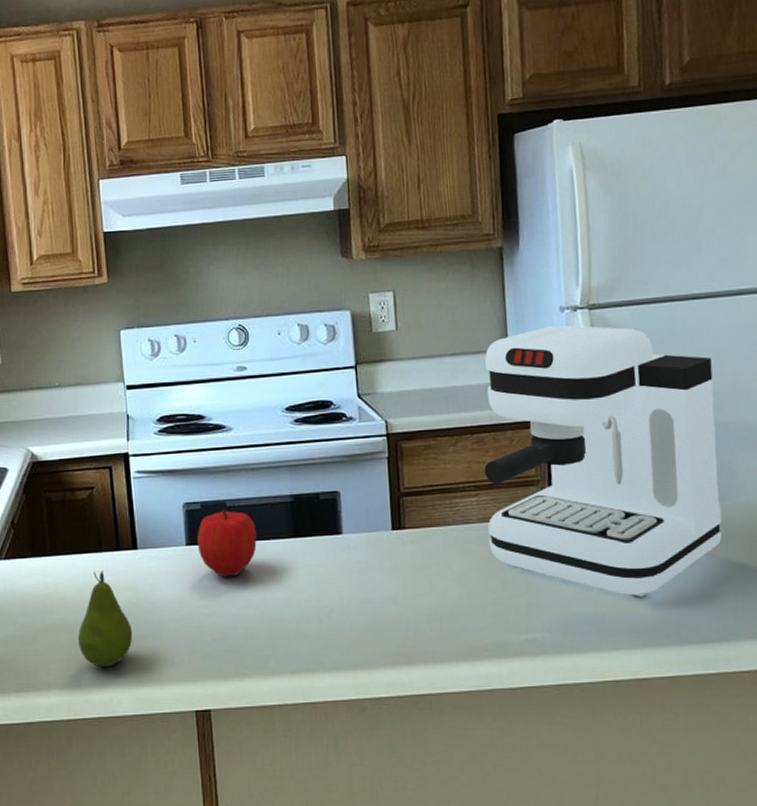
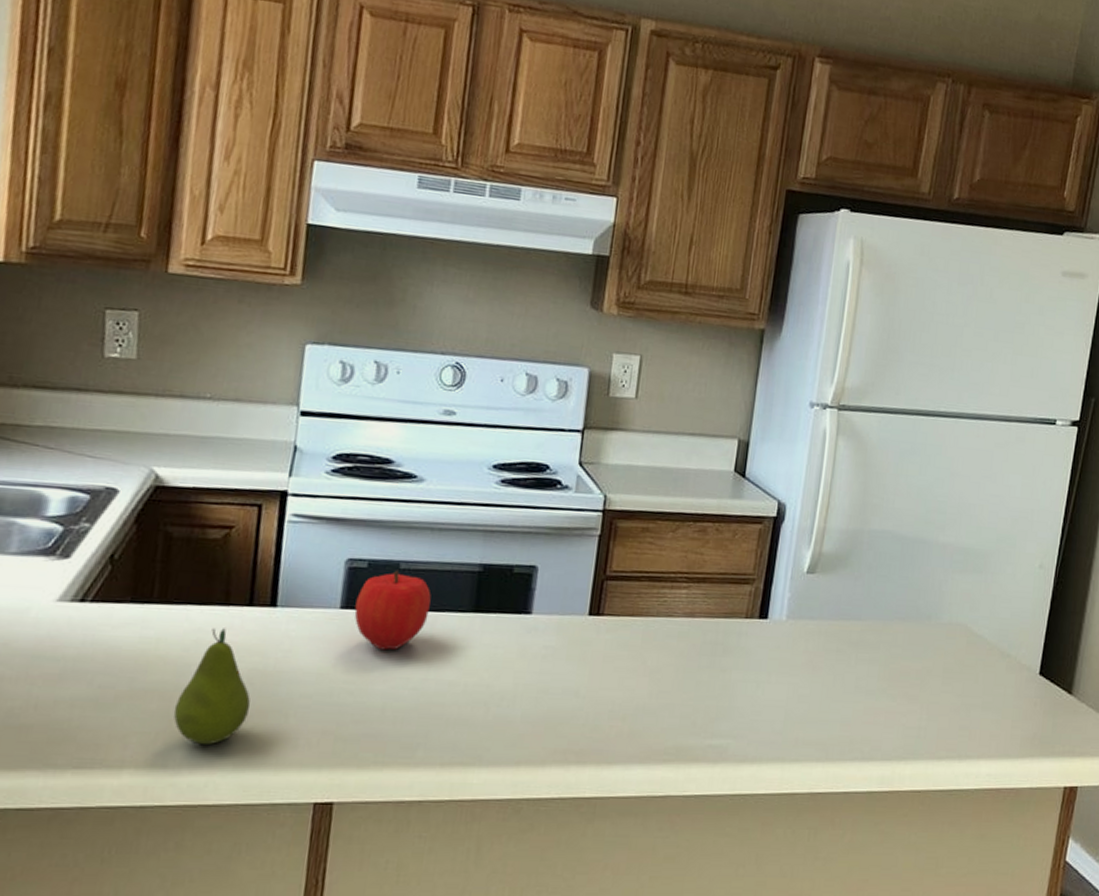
coffee maker: present [484,325,722,597] -> none [690,420,945,710]

